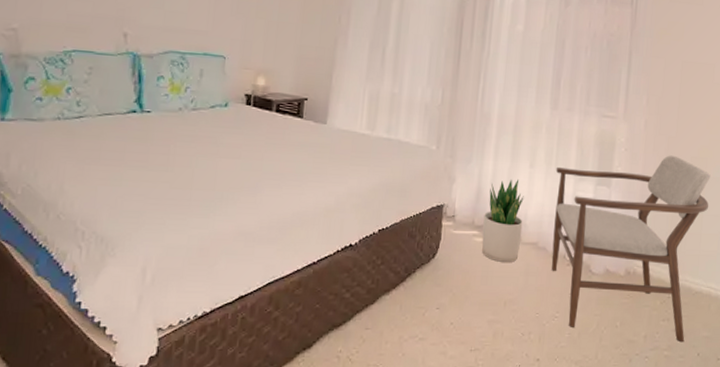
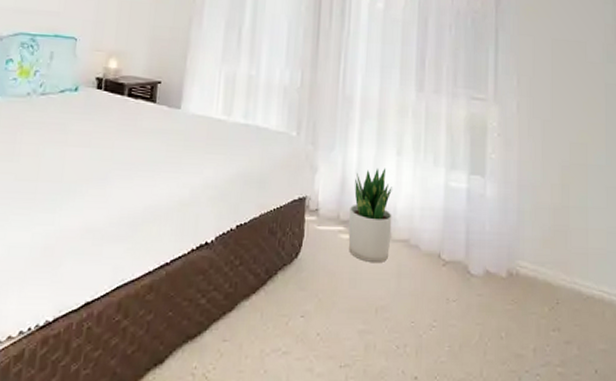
armchair: present [551,155,711,341] -> none [425,140,592,356]

